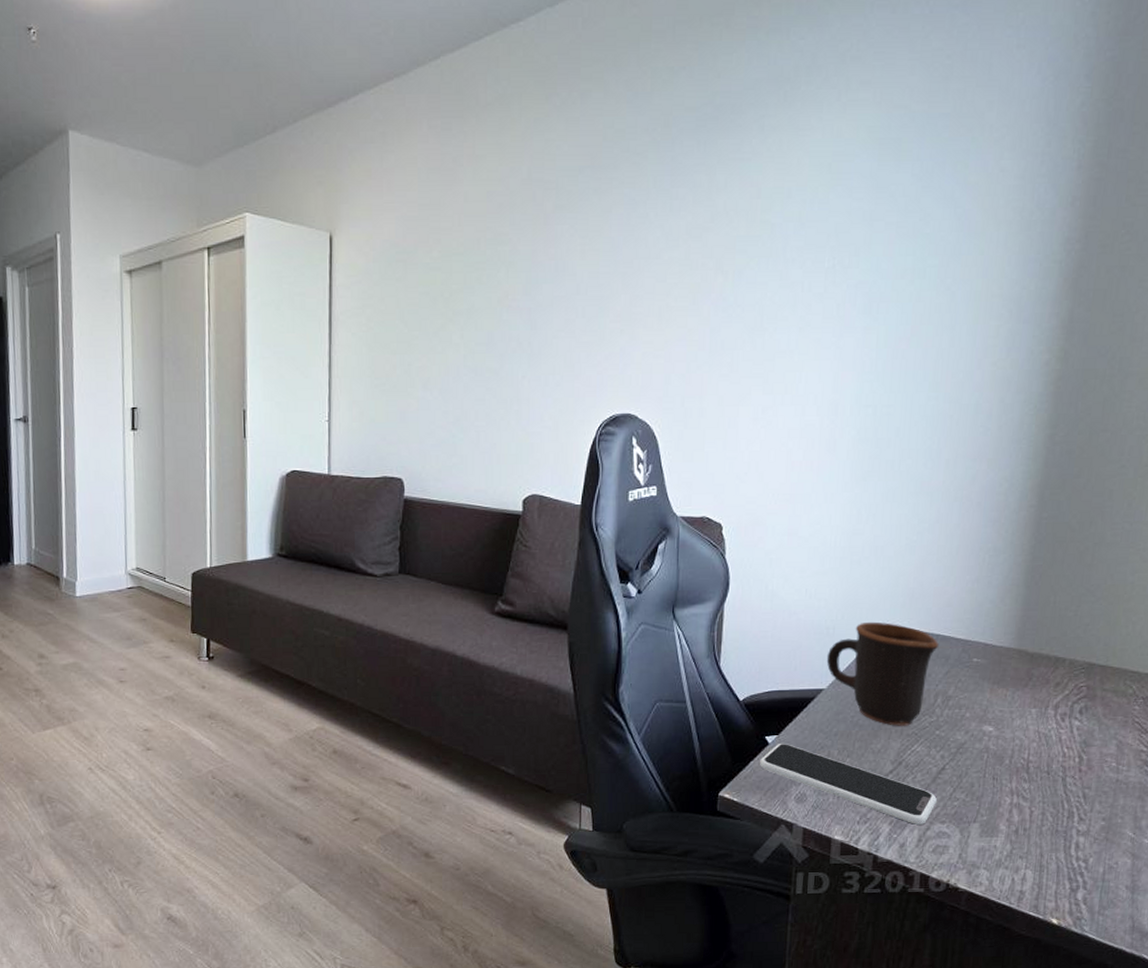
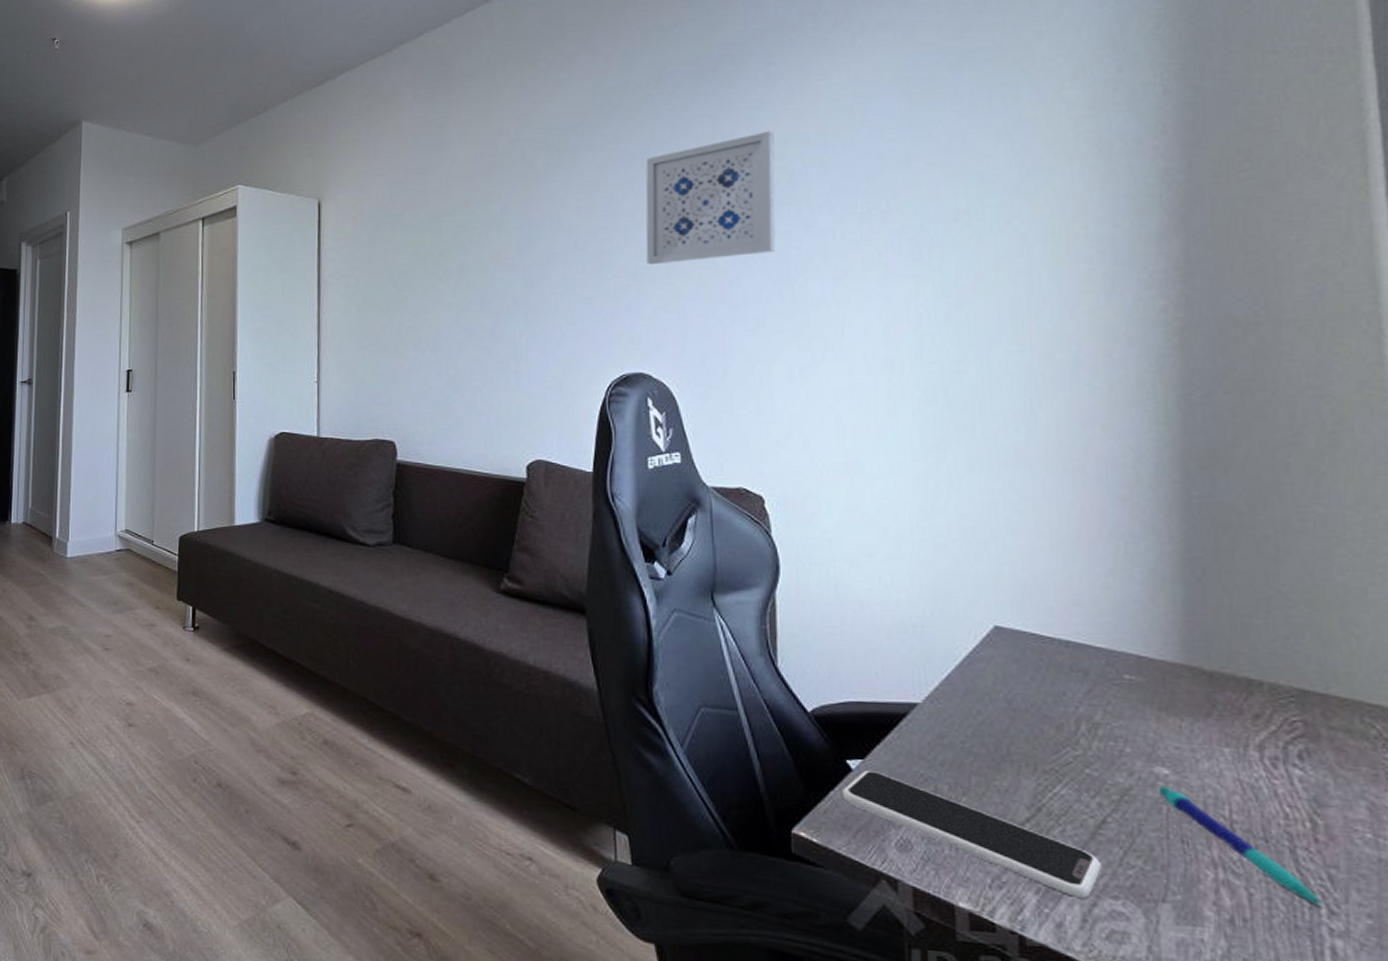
wall art: none [640,184,762,312] -> present [645,131,776,265]
mug: present [826,621,938,726] -> none [917,620,1070,759]
pen: none [983,739,1077,816] -> present [1158,786,1325,907]

